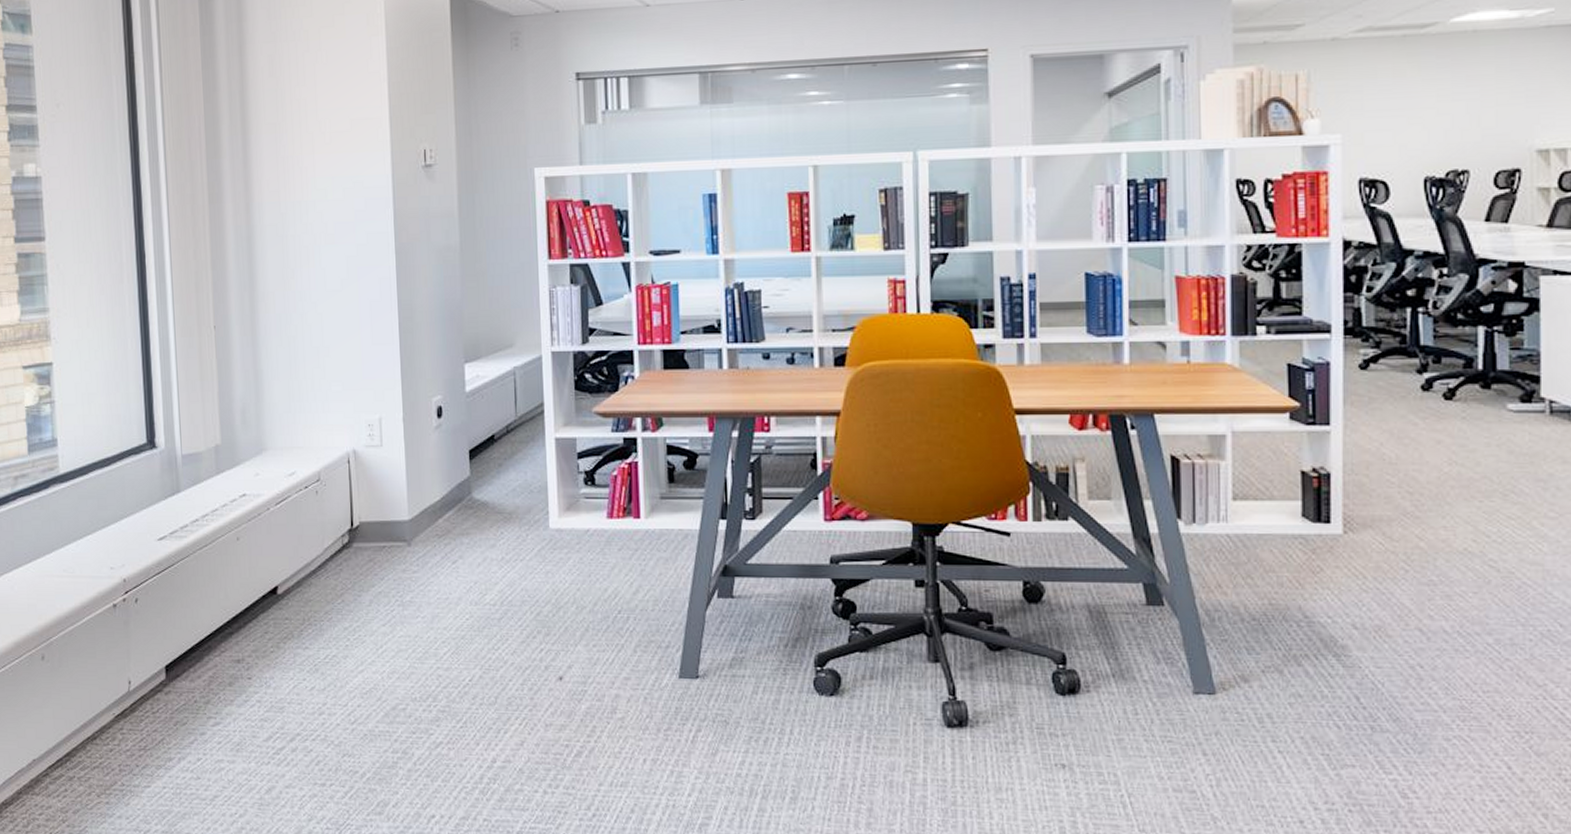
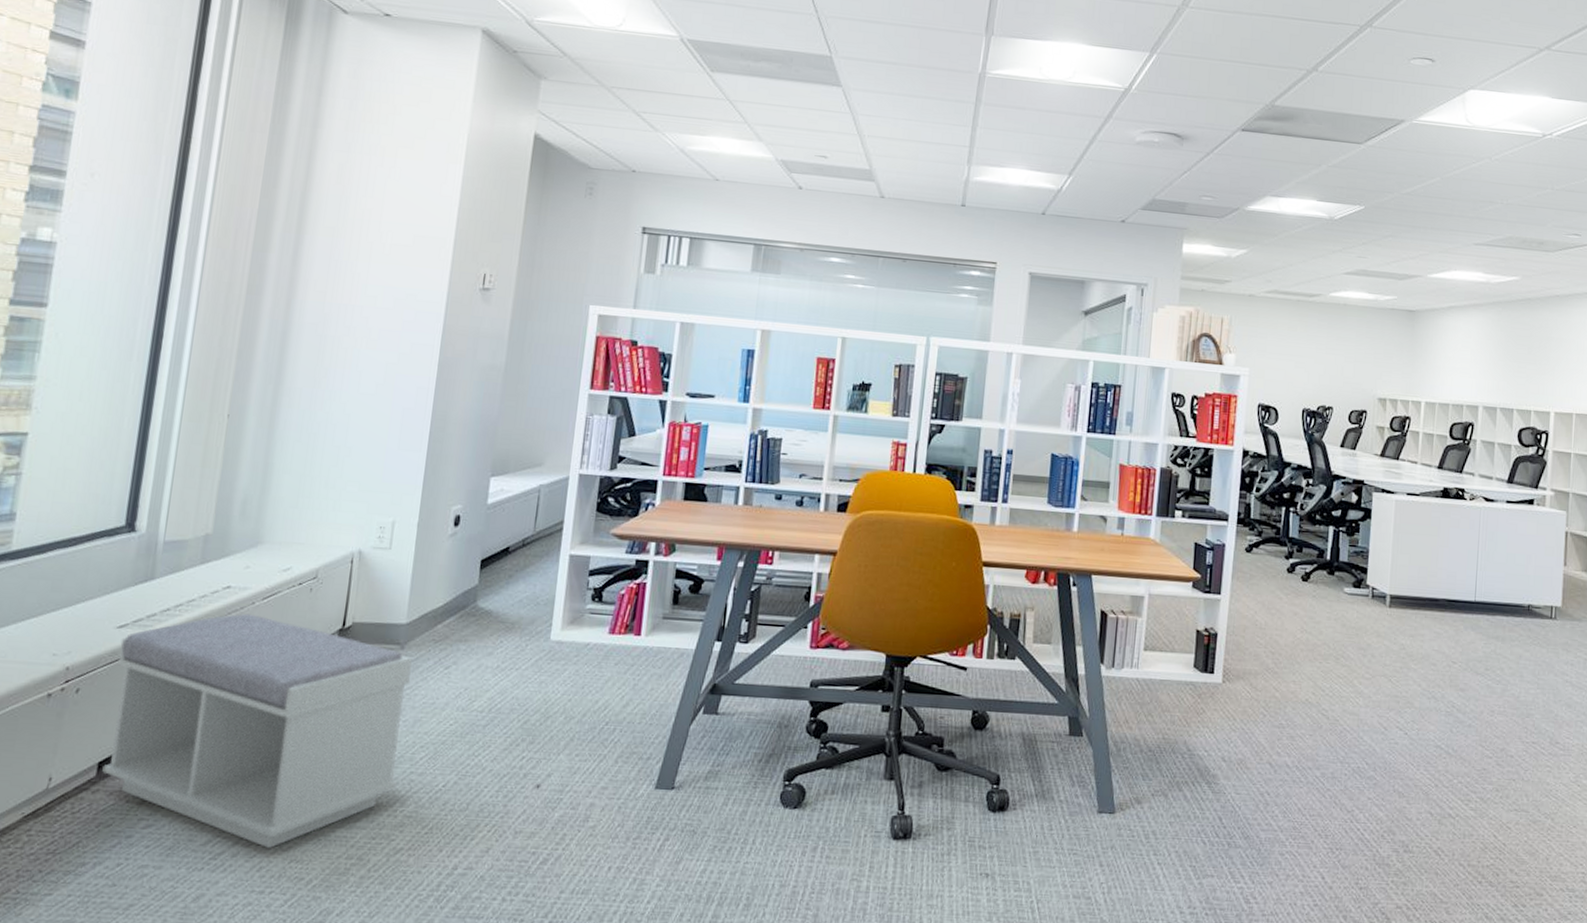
bench: none [163,519,426,743] -> present [102,613,412,848]

